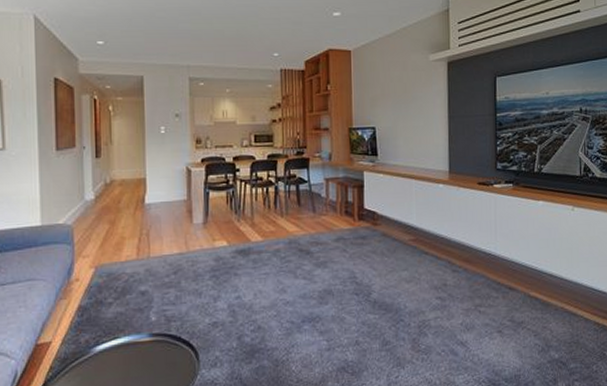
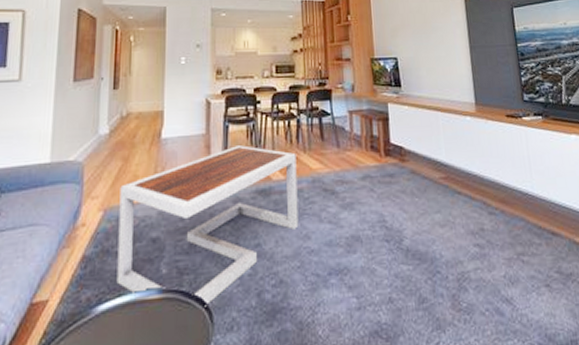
coffee table: none [109,210,276,348] -> present [116,145,299,307]

